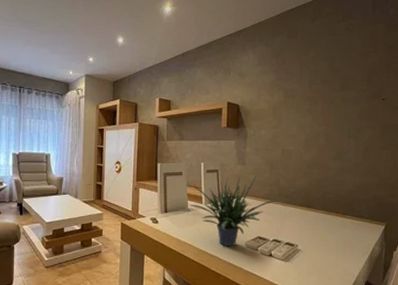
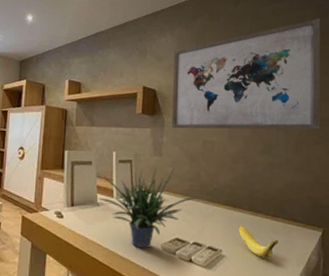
wall art: none [253,32,391,140] -> present [171,17,321,130]
banana: none [313,224,347,250] -> present [239,226,278,258]

